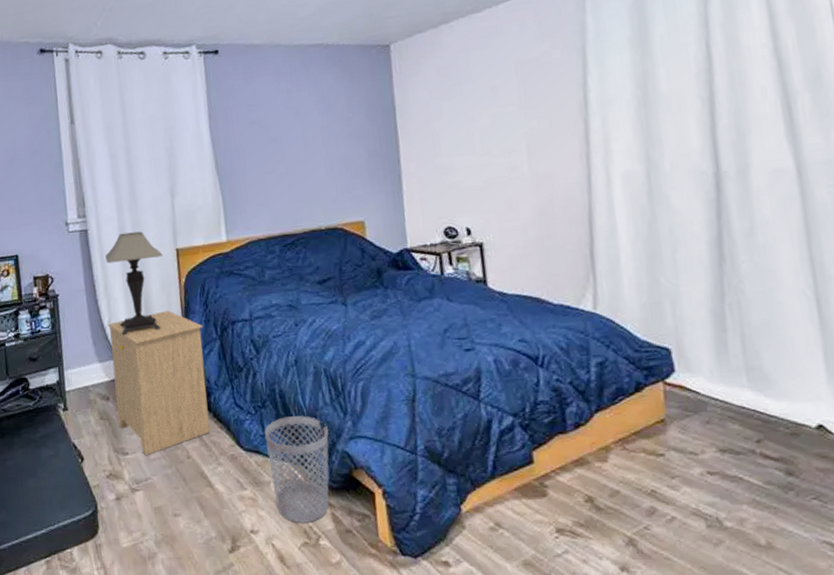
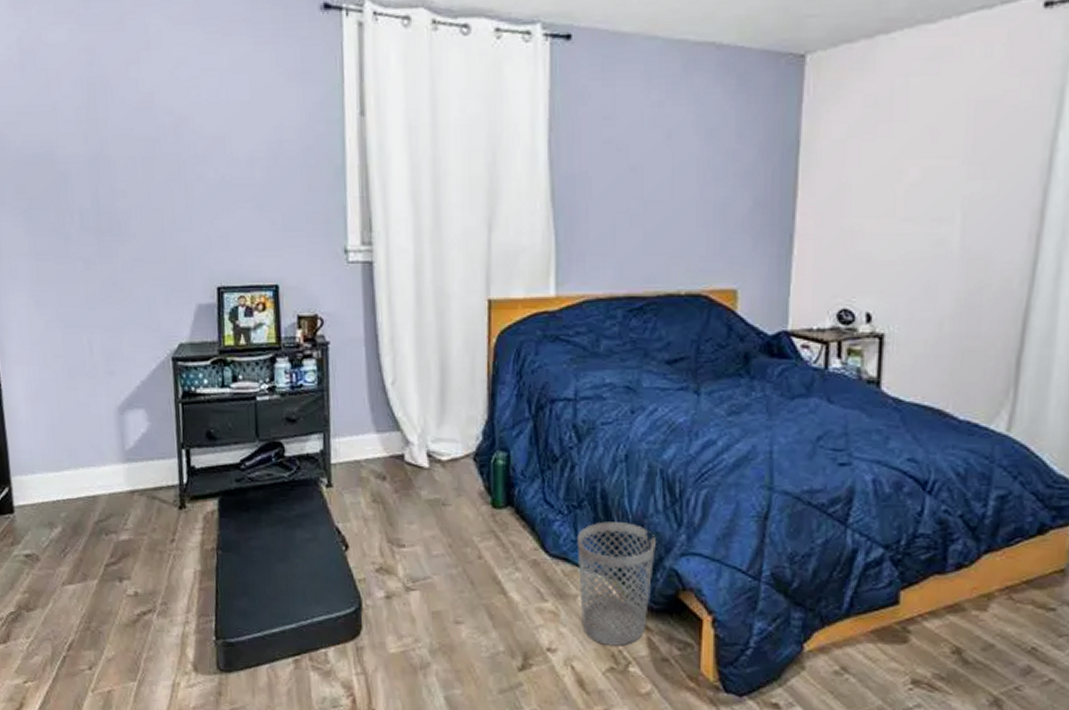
table lamp: present [105,231,163,336] -> none [394,271,470,403]
side table: present [107,310,210,456] -> none [390,377,514,551]

